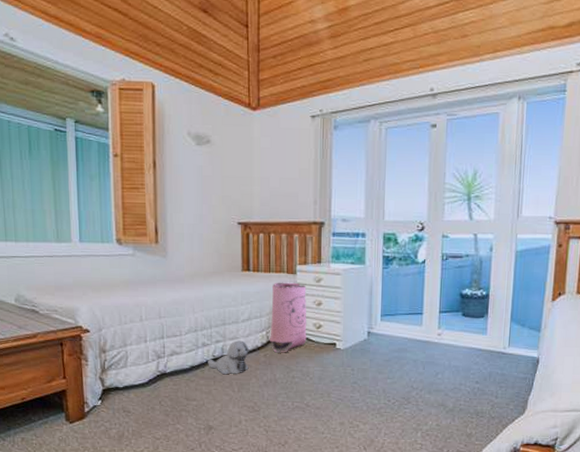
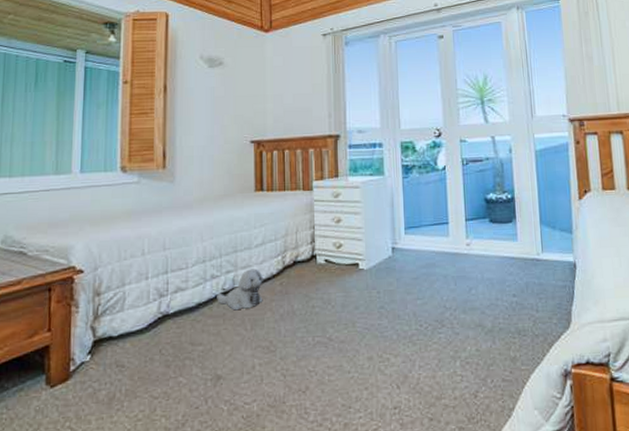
bag: present [270,282,307,353] -> none [286,199,327,280]

